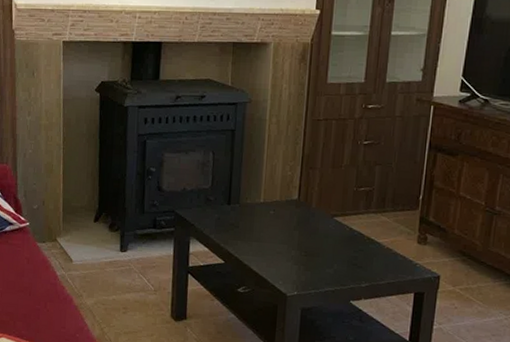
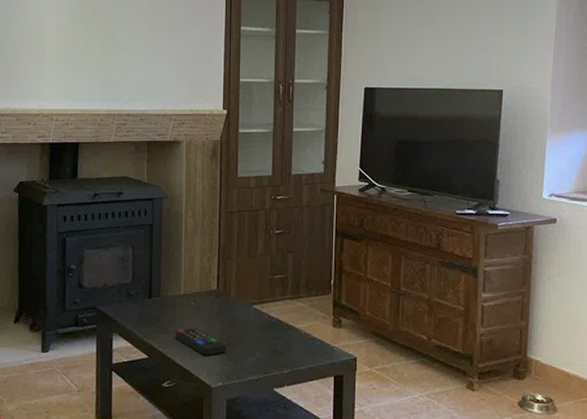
remote control: none [252,236,305,265] -> present [174,328,228,356]

